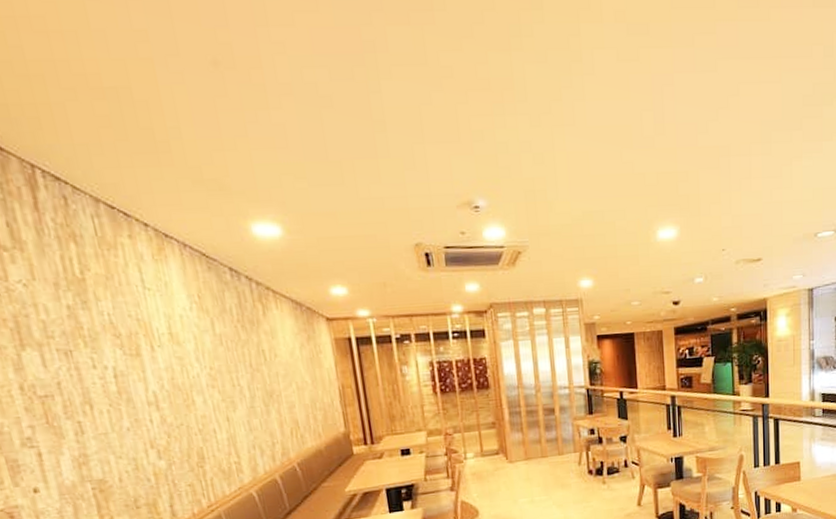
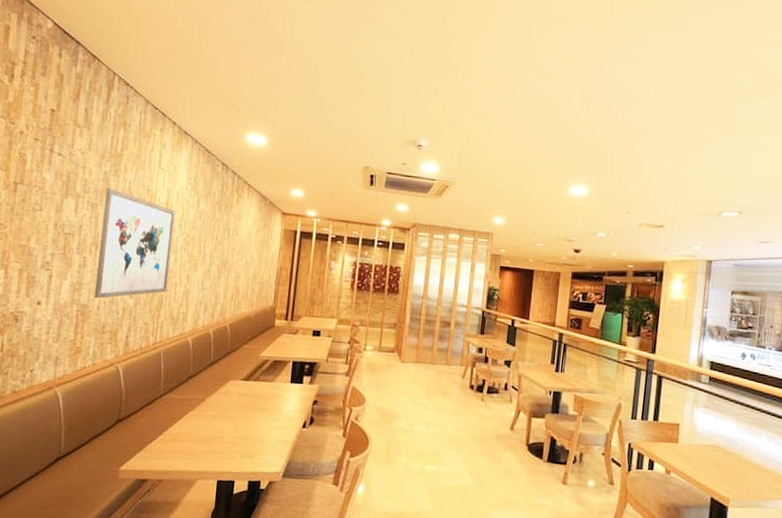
wall art: none [77,326,206,469] -> present [94,187,175,299]

